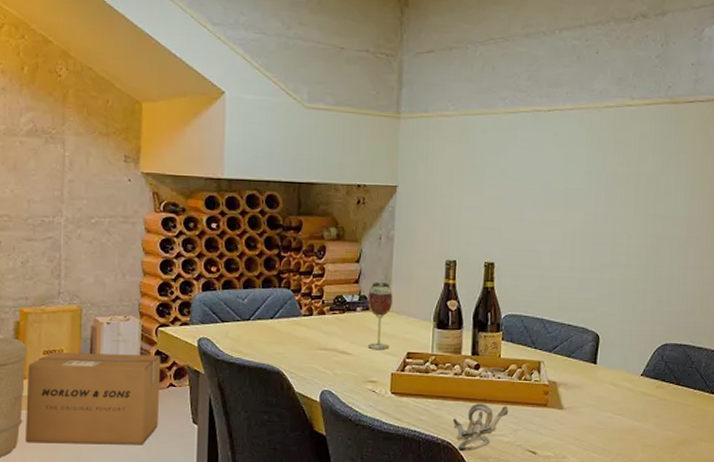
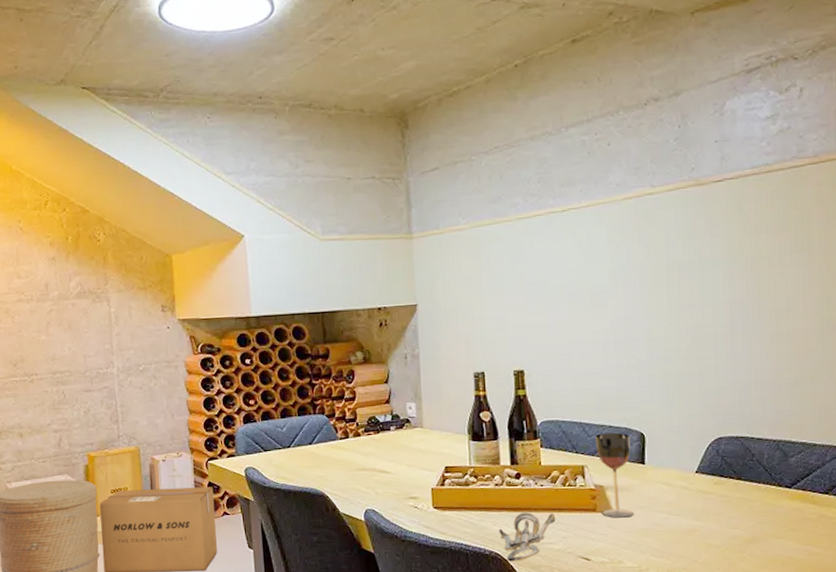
wineglass: present [368,282,393,349] -> none [400,400,426,466]
wineglass: none [551,331,586,414] -> present [595,432,635,518]

